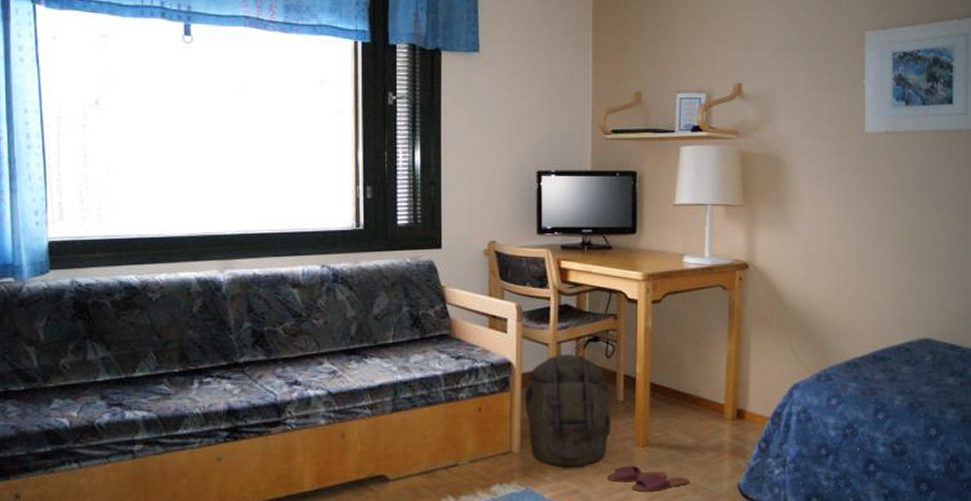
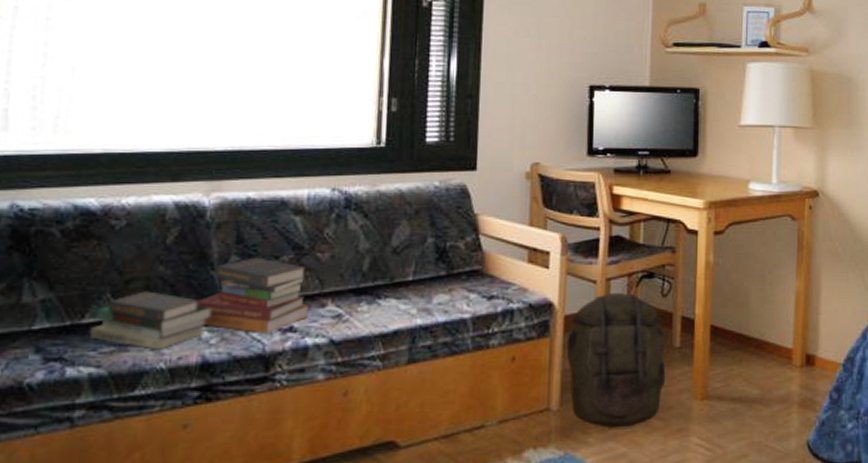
books: none [140,351,232,398] -> present [89,291,211,350]
books: none [220,323,309,387] -> present [196,257,309,335]
slippers: present [607,465,689,492] -> none [660,422,753,453]

